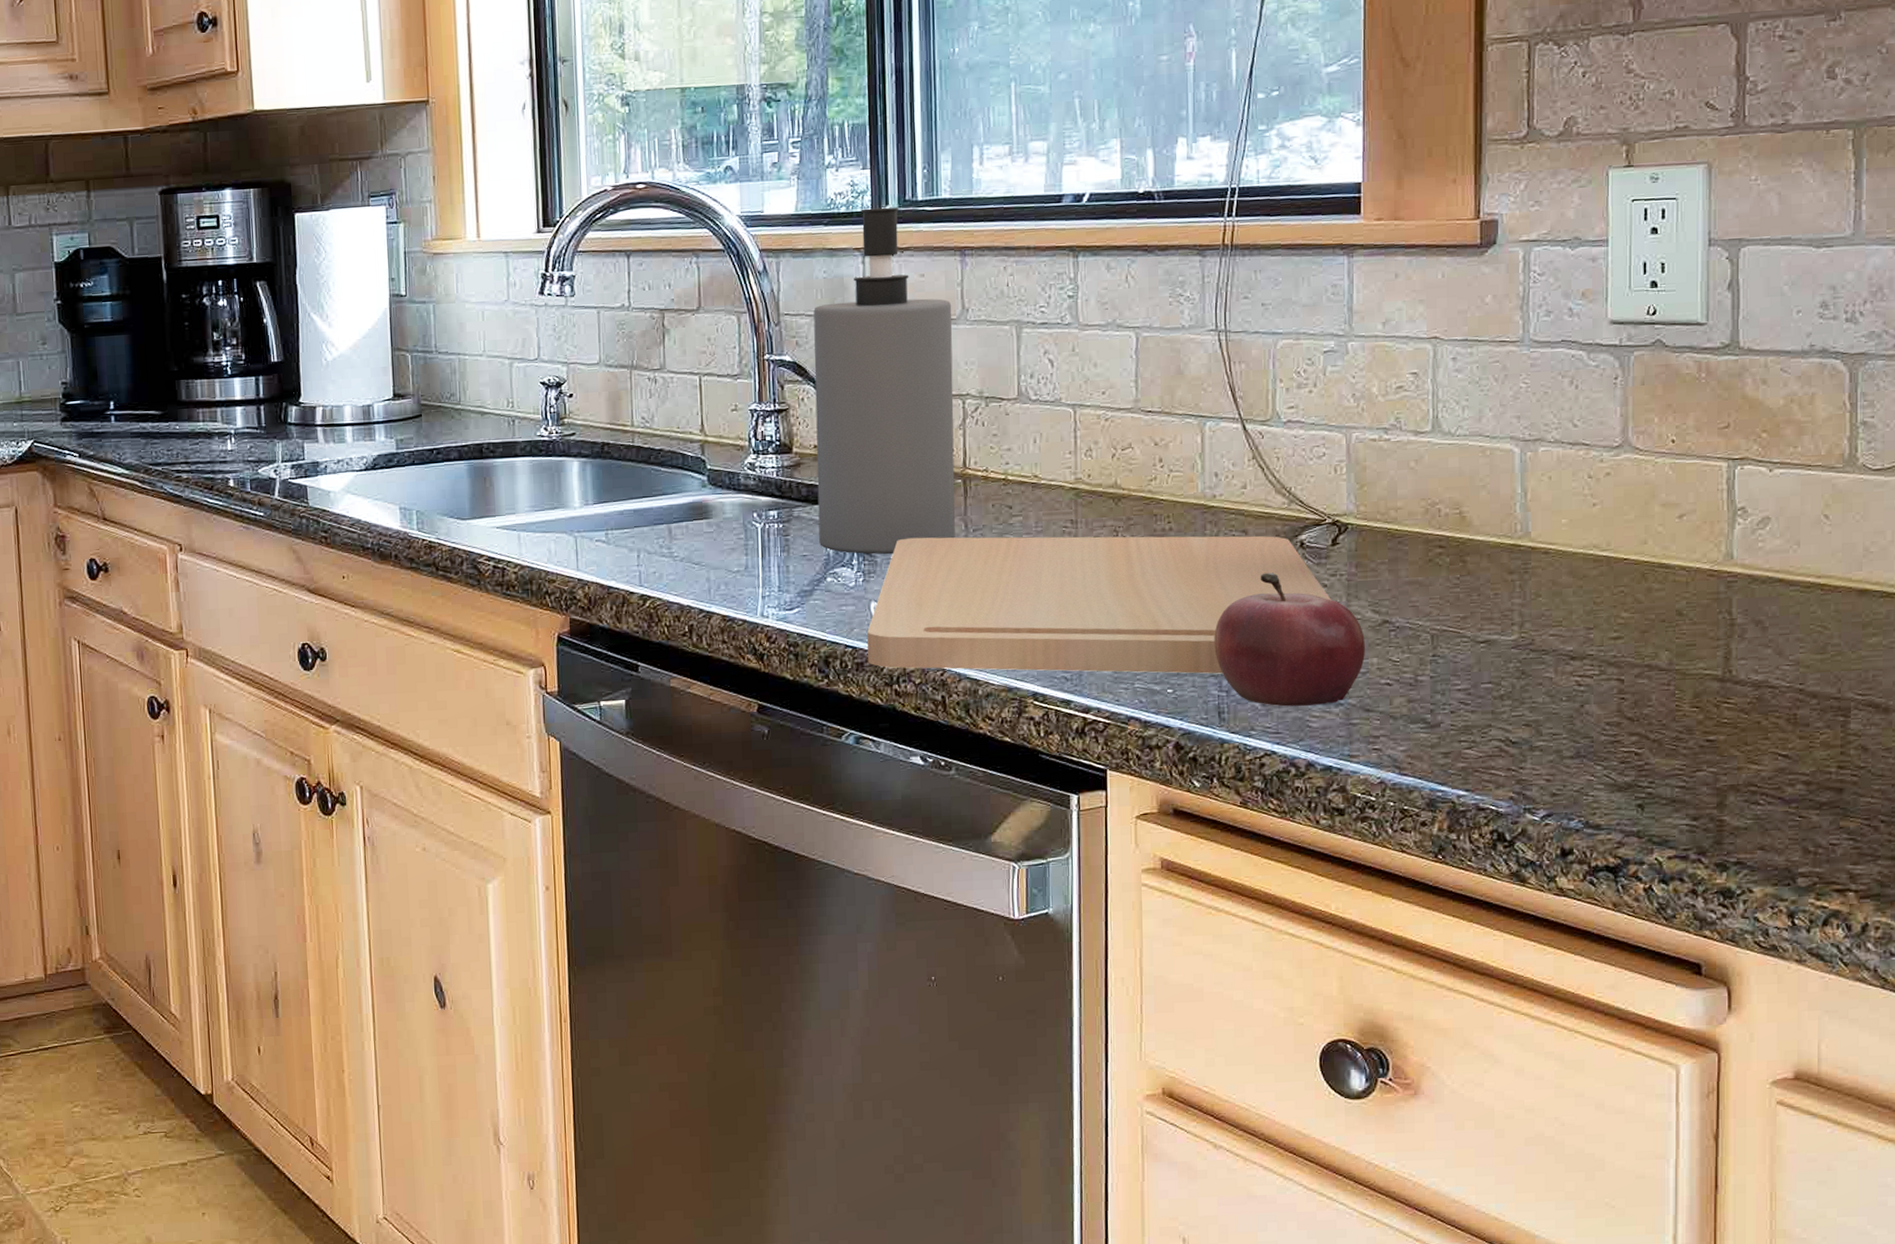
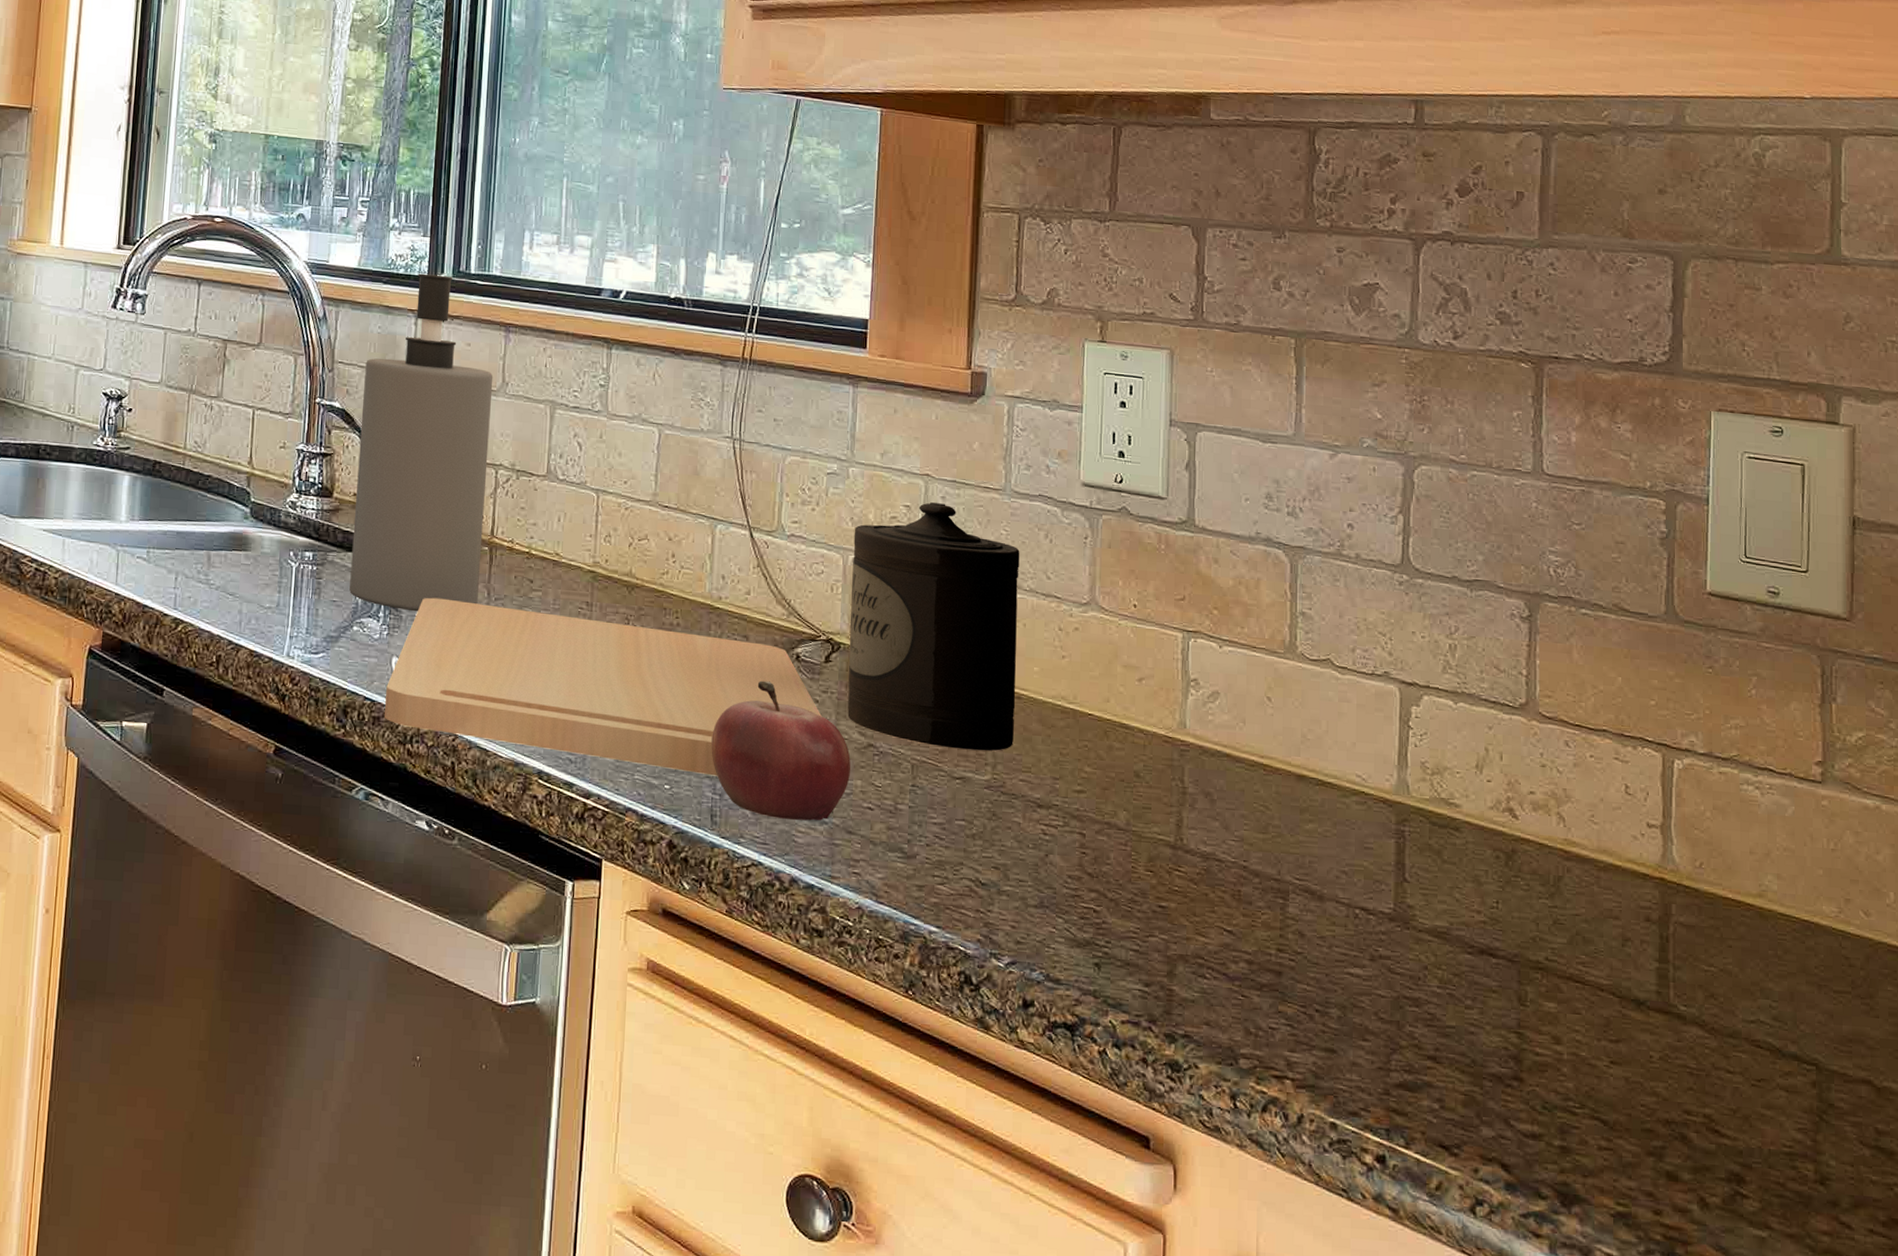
canister: none [1356,365,1543,613] -> present [847,502,1020,751]

